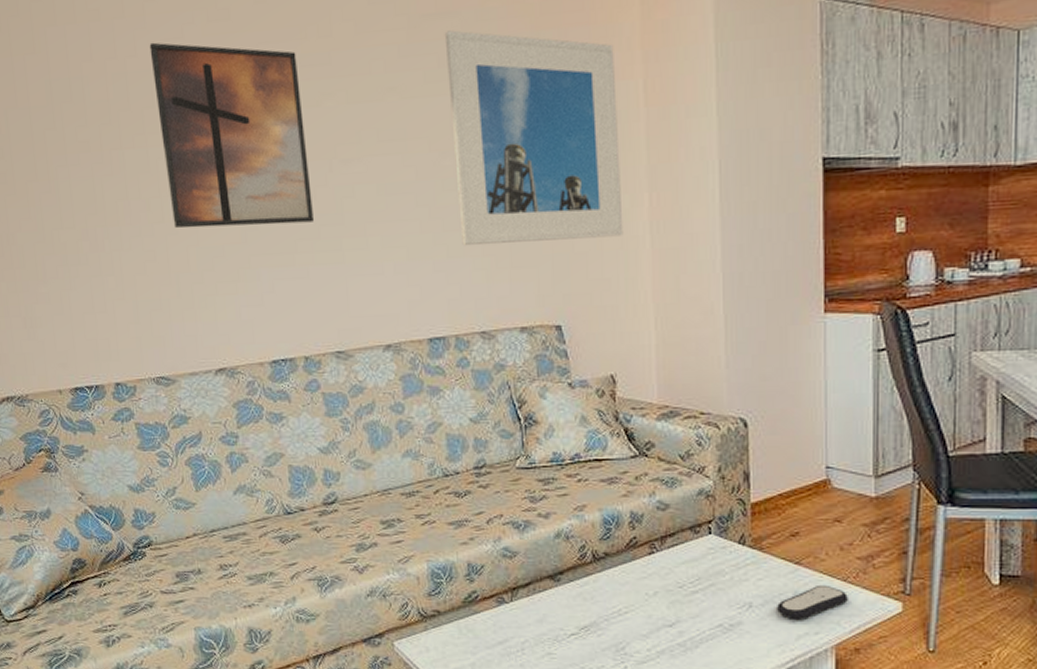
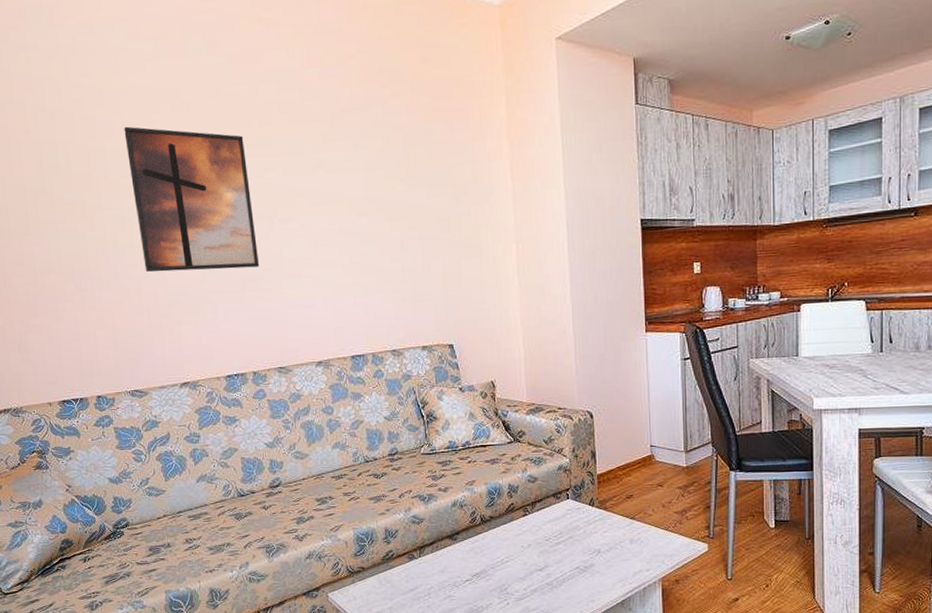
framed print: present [444,30,624,246] -> none [359,122,498,285]
remote control: present [777,584,848,620] -> none [619,533,669,561]

